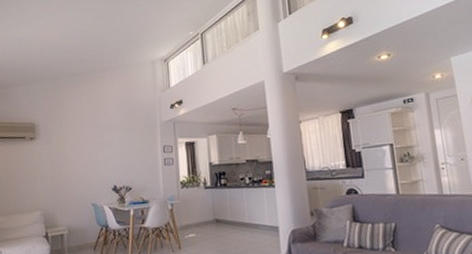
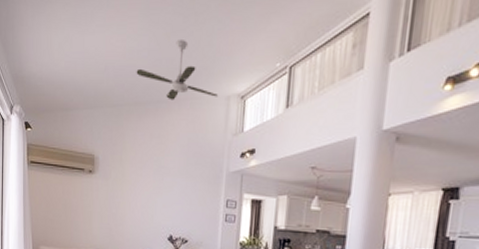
ceiling fan: none [70,21,144,69] -> present [136,38,218,100]

